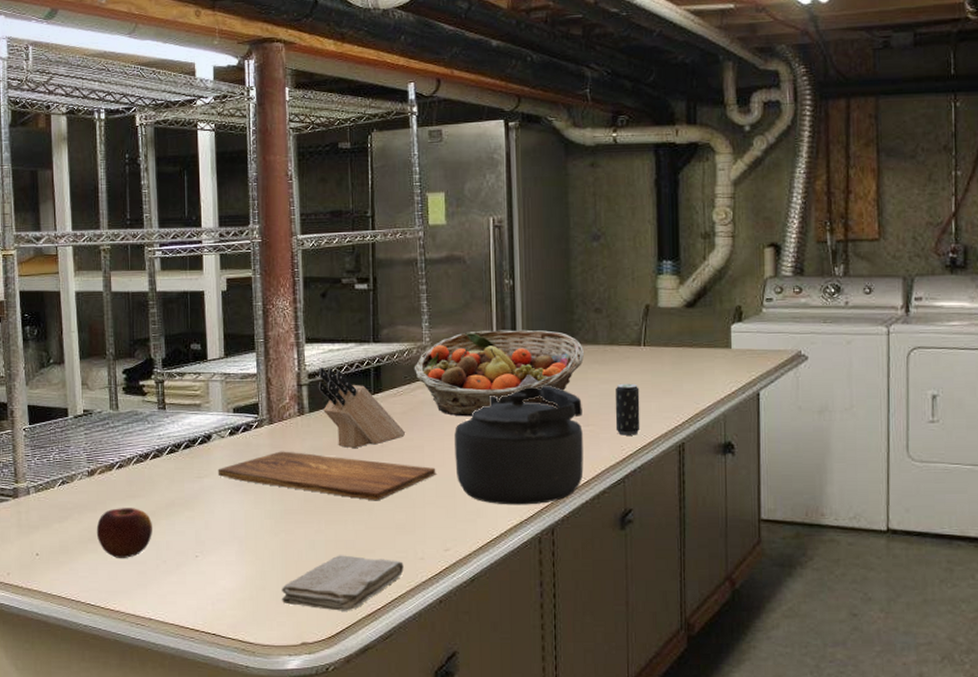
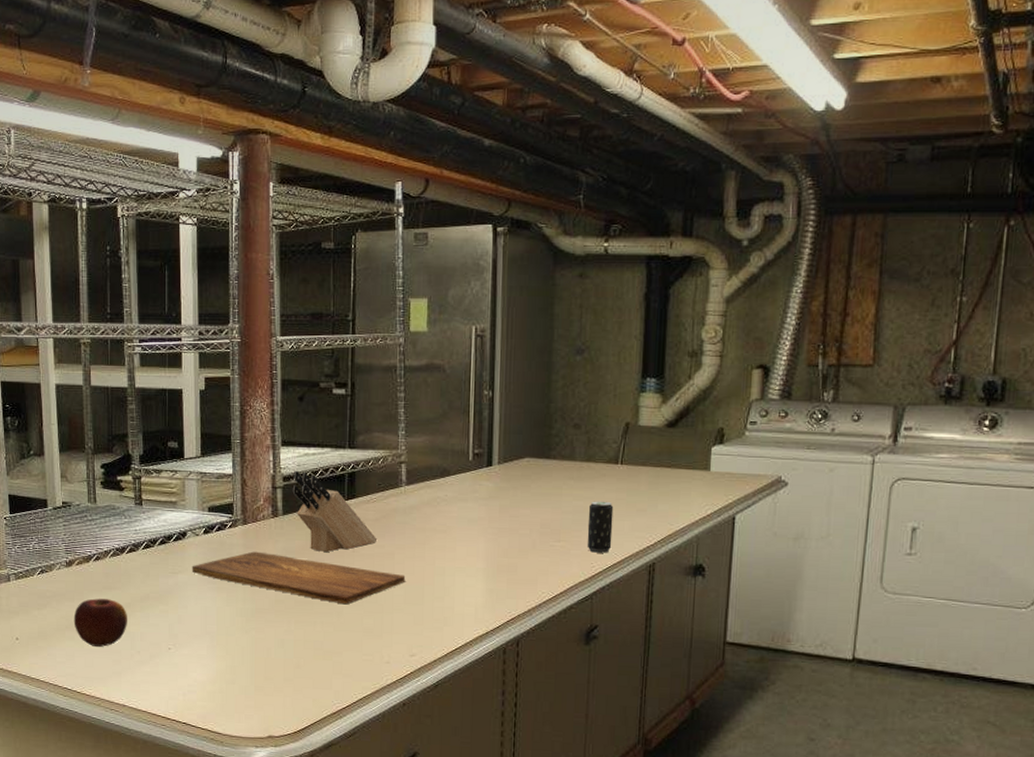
washcloth: present [282,555,404,611] -> none [251,655,370,709]
fruit basket: present [414,329,584,417] -> none [388,441,560,527]
kettle: present [455,385,584,505] -> none [425,498,555,616]

